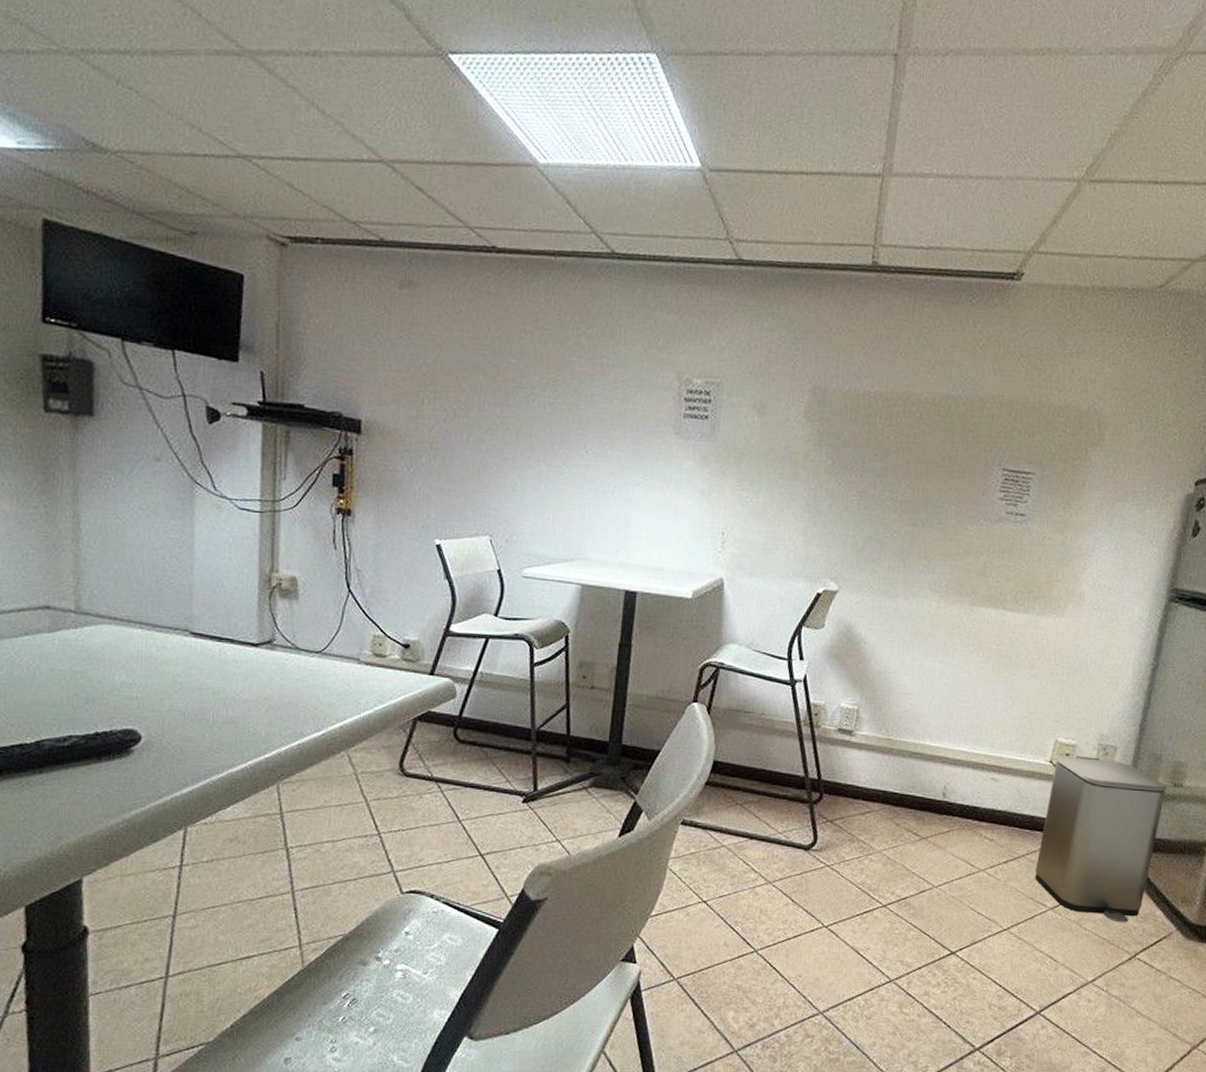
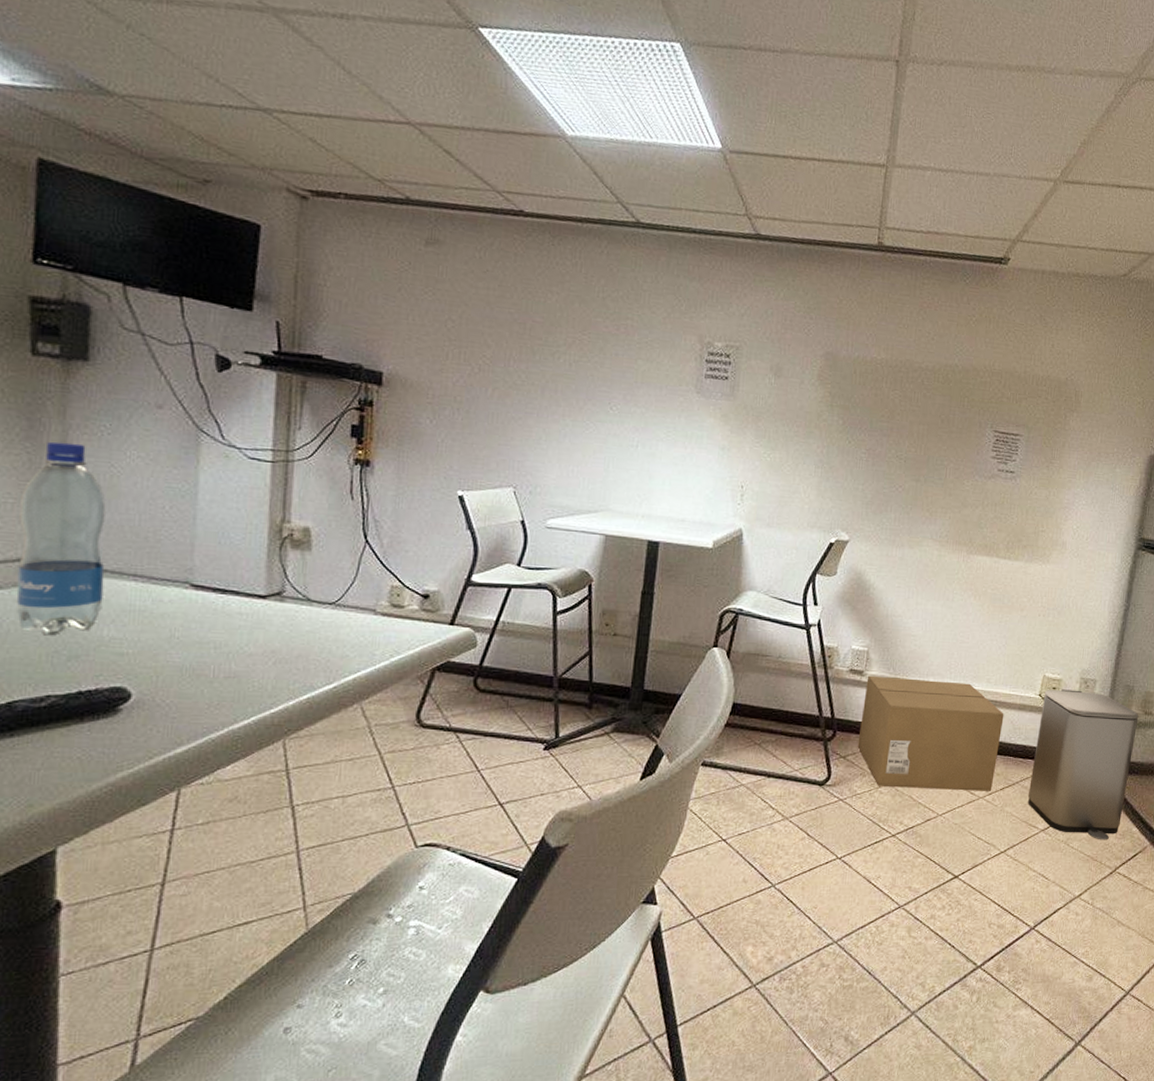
bottle: none [40,494,115,680] -> present [16,441,106,636]
box: none [846,735,1010,864] -> present [857,675,1004,791]

